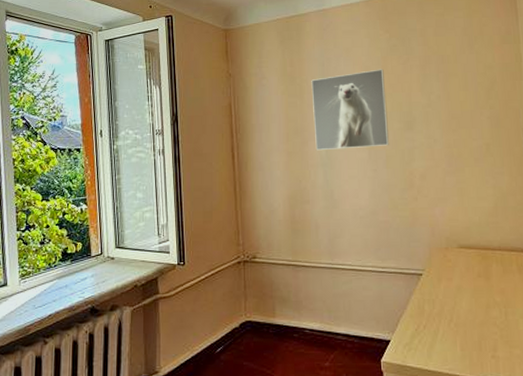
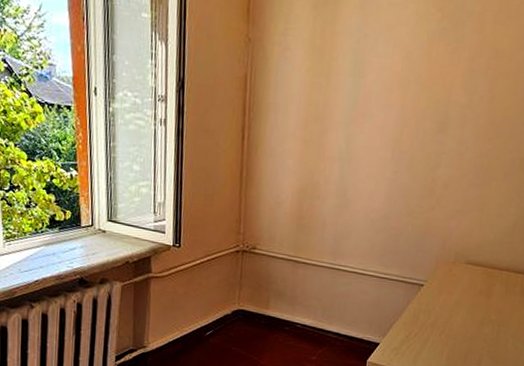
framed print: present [311,69,389,151] -> none [335,55,427,147]

